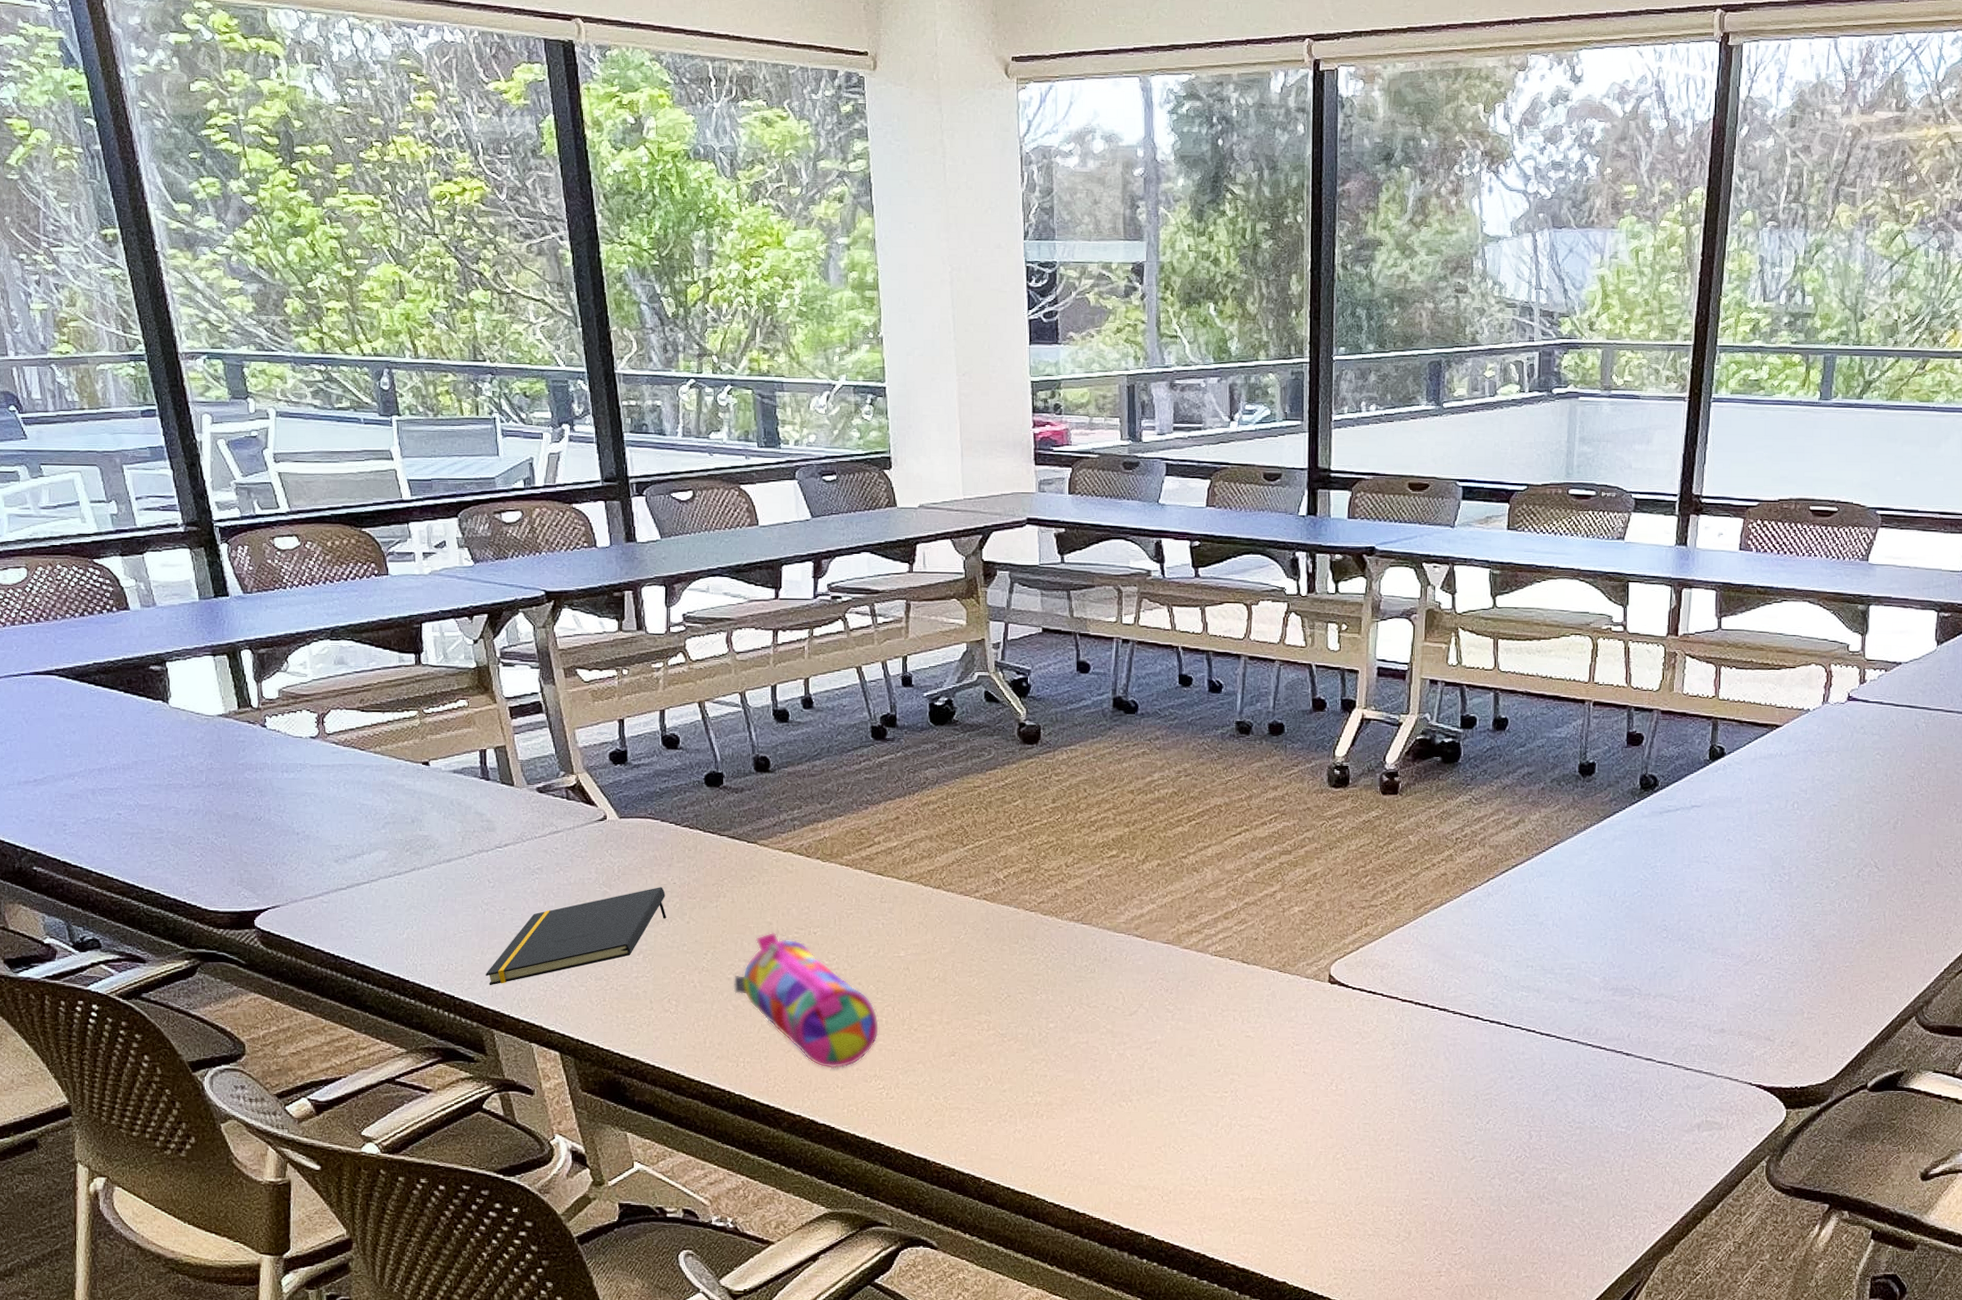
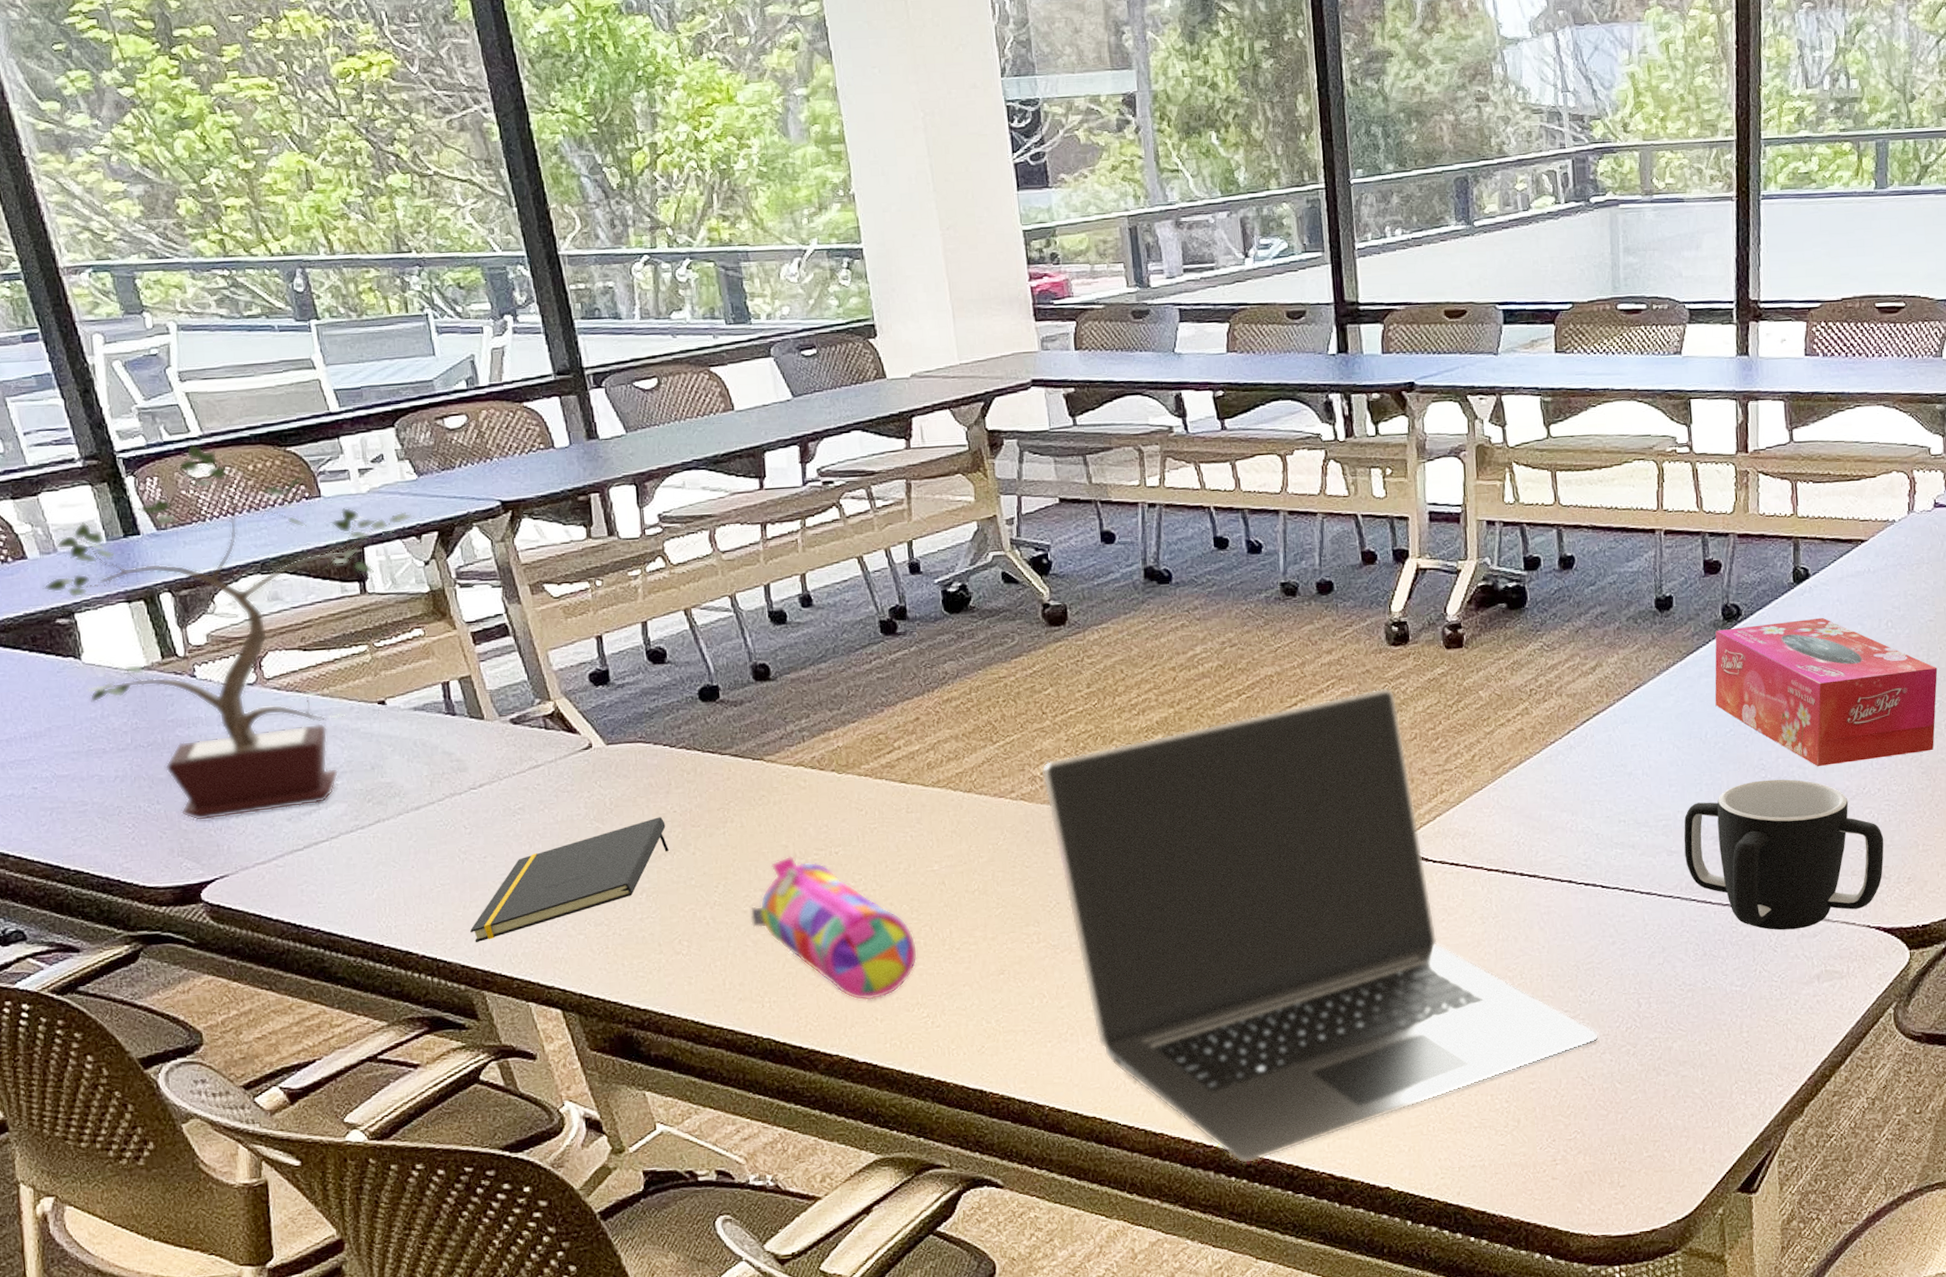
potted plant: none [140,518,468,856] -> present [42,443,414,821]
laptop: none [1005,825,1491,1248] -> present [1041,688,1599,1164]
mug: none [1585,940,1772,1080] -> present [1684,779,1884,931]
tissue box: none [1626,794,1837,932] -> present [1715,617,1938,767]

